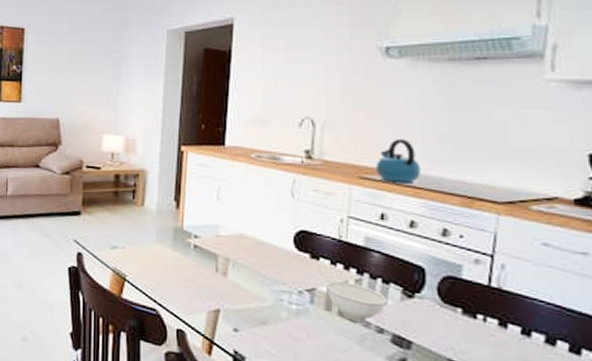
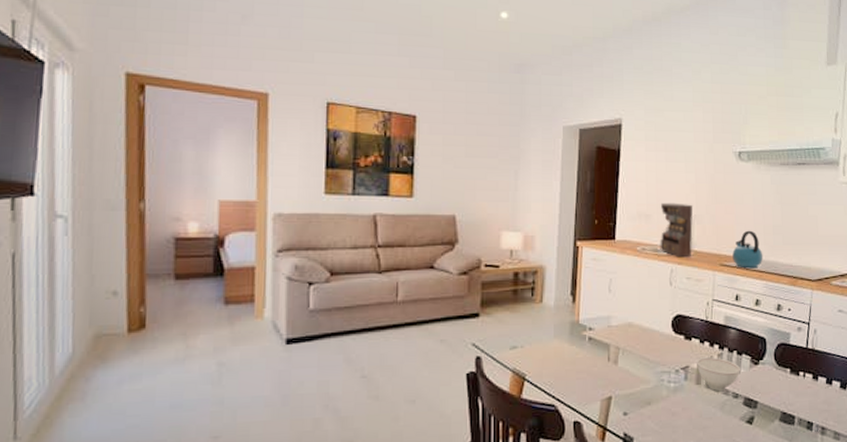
spice rack: none [279,106,322,168] -> present [660,202,693,258]

